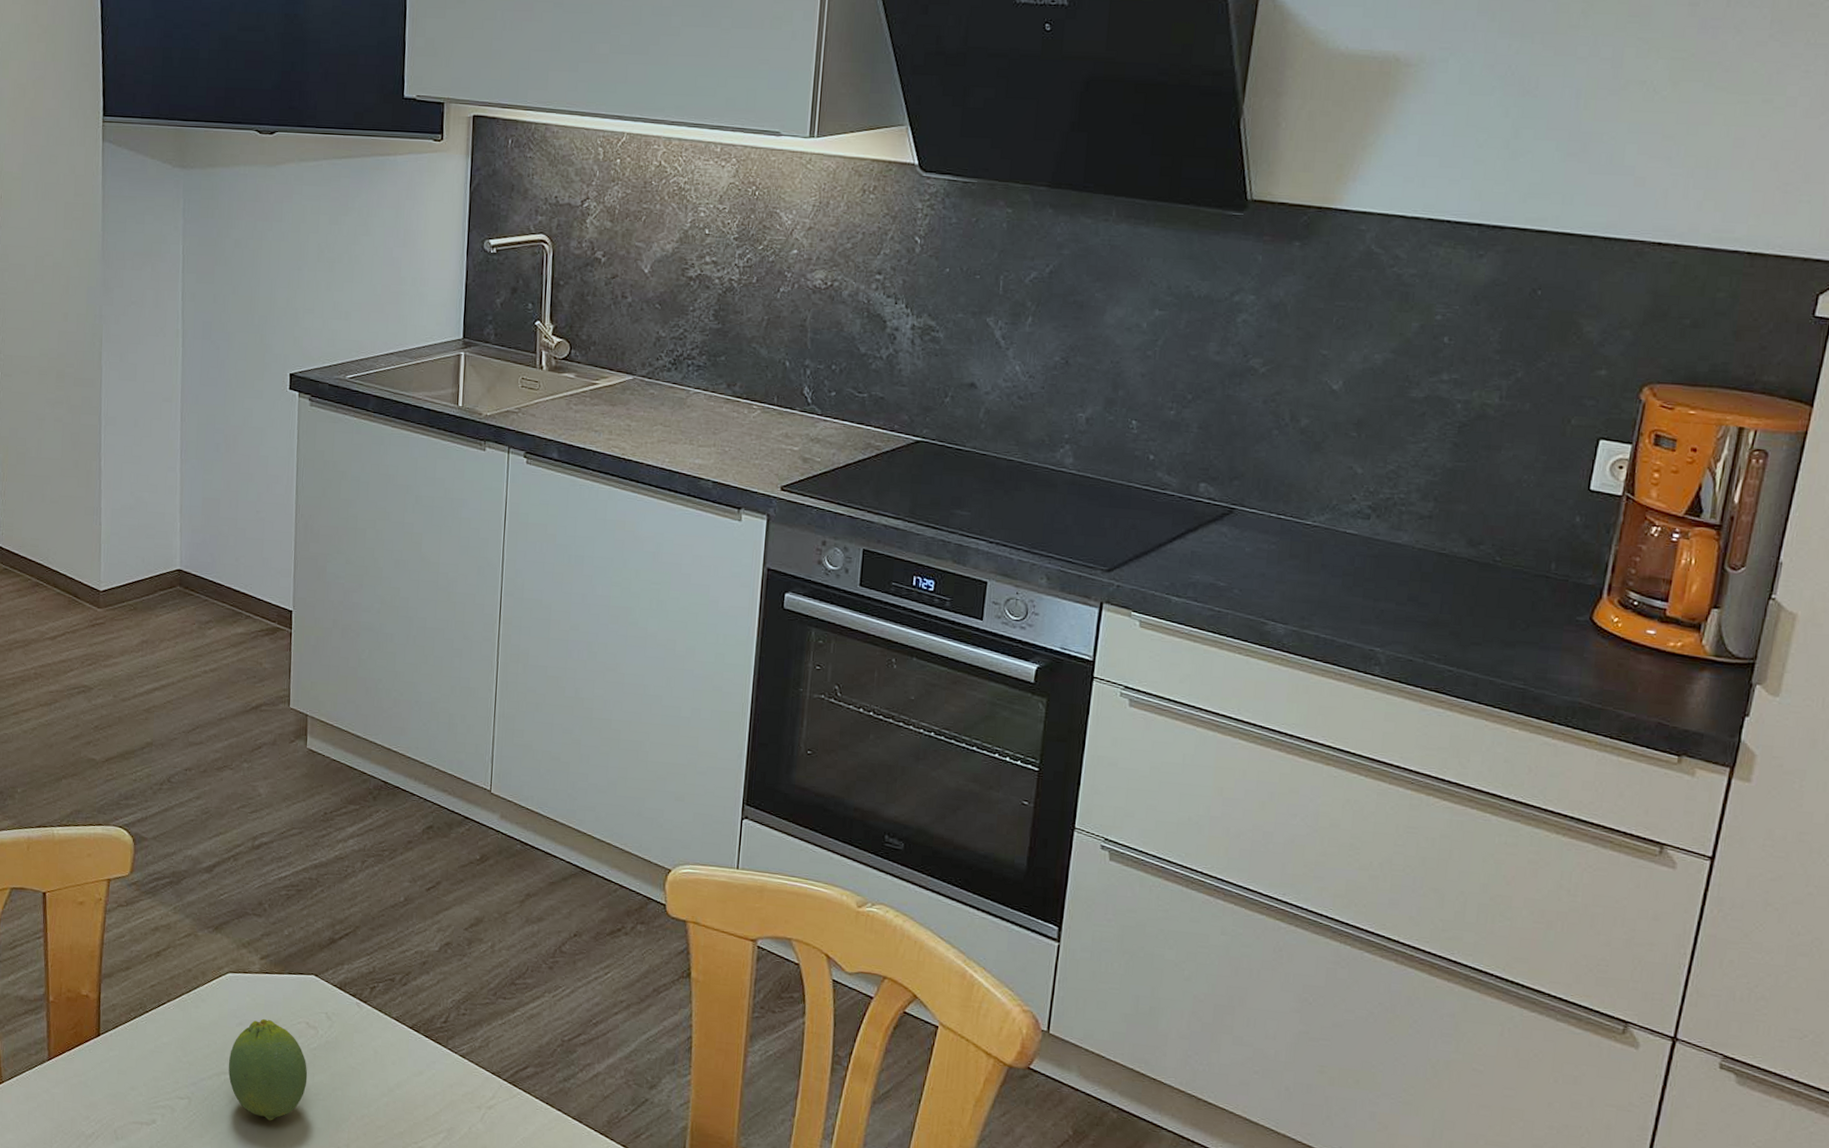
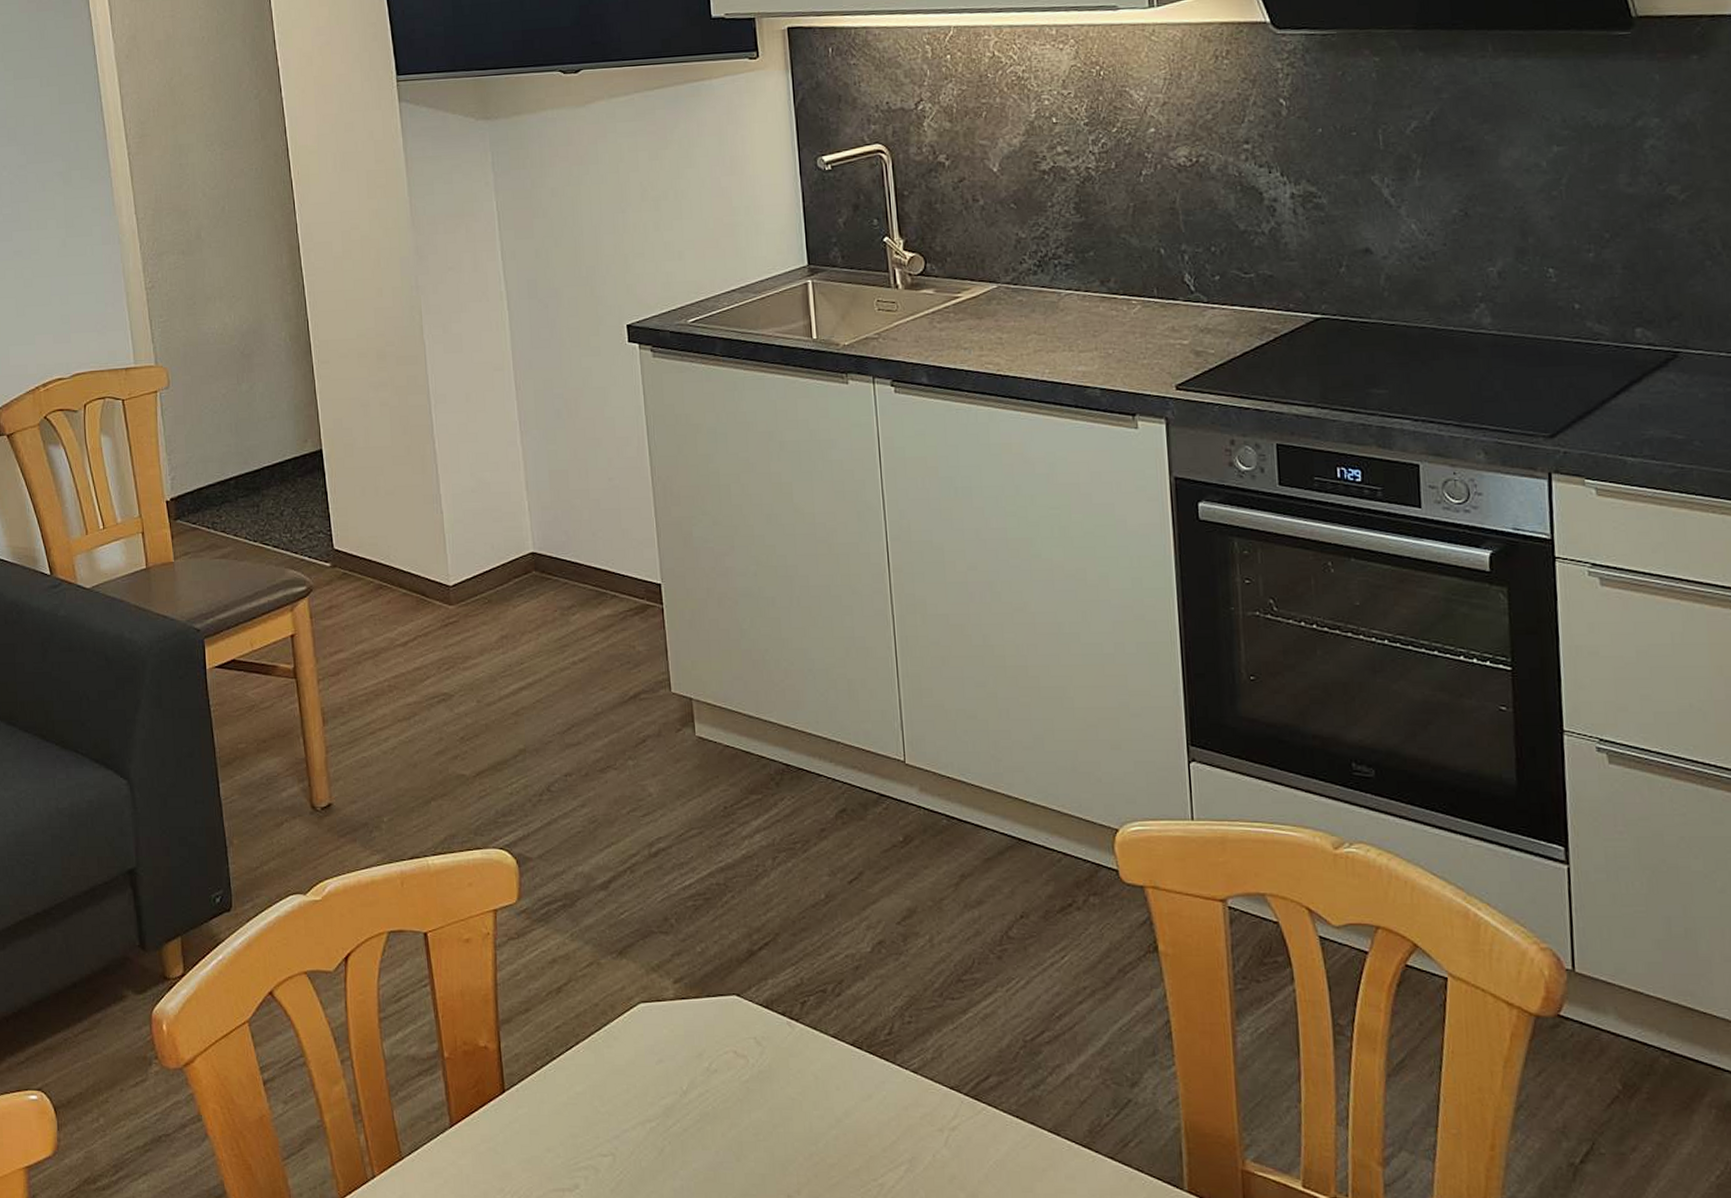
fruit: present [228,1018,308,1121] -> none [652,1052,744,1172]

